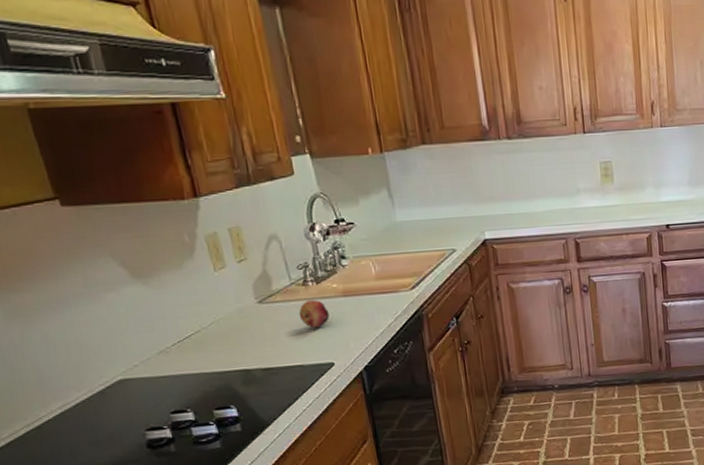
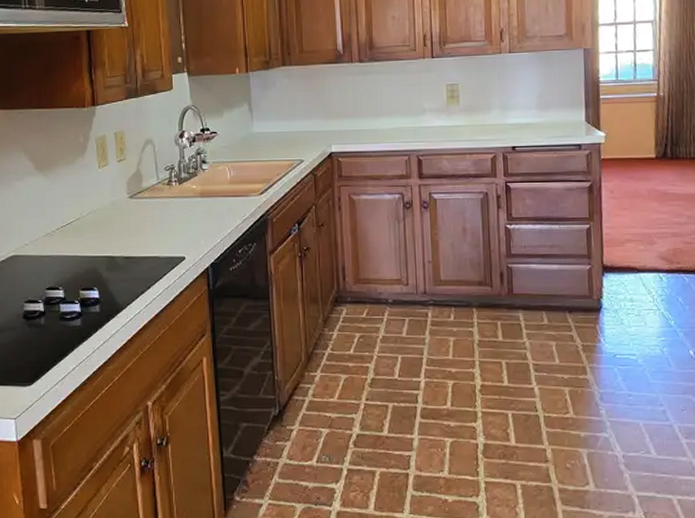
fruit: present [298,300,330,328] -> none [161,199,186,223]

